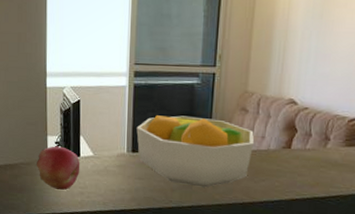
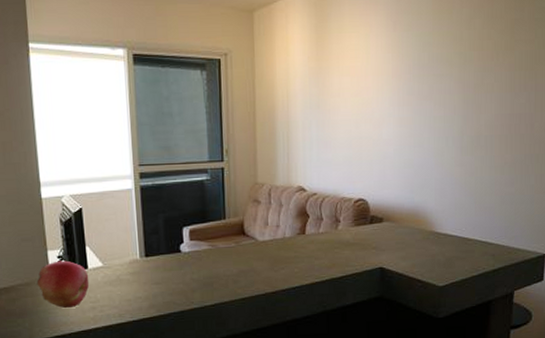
fruit bowl: present [136,115,255,188] -> none [148,213,270,284]

